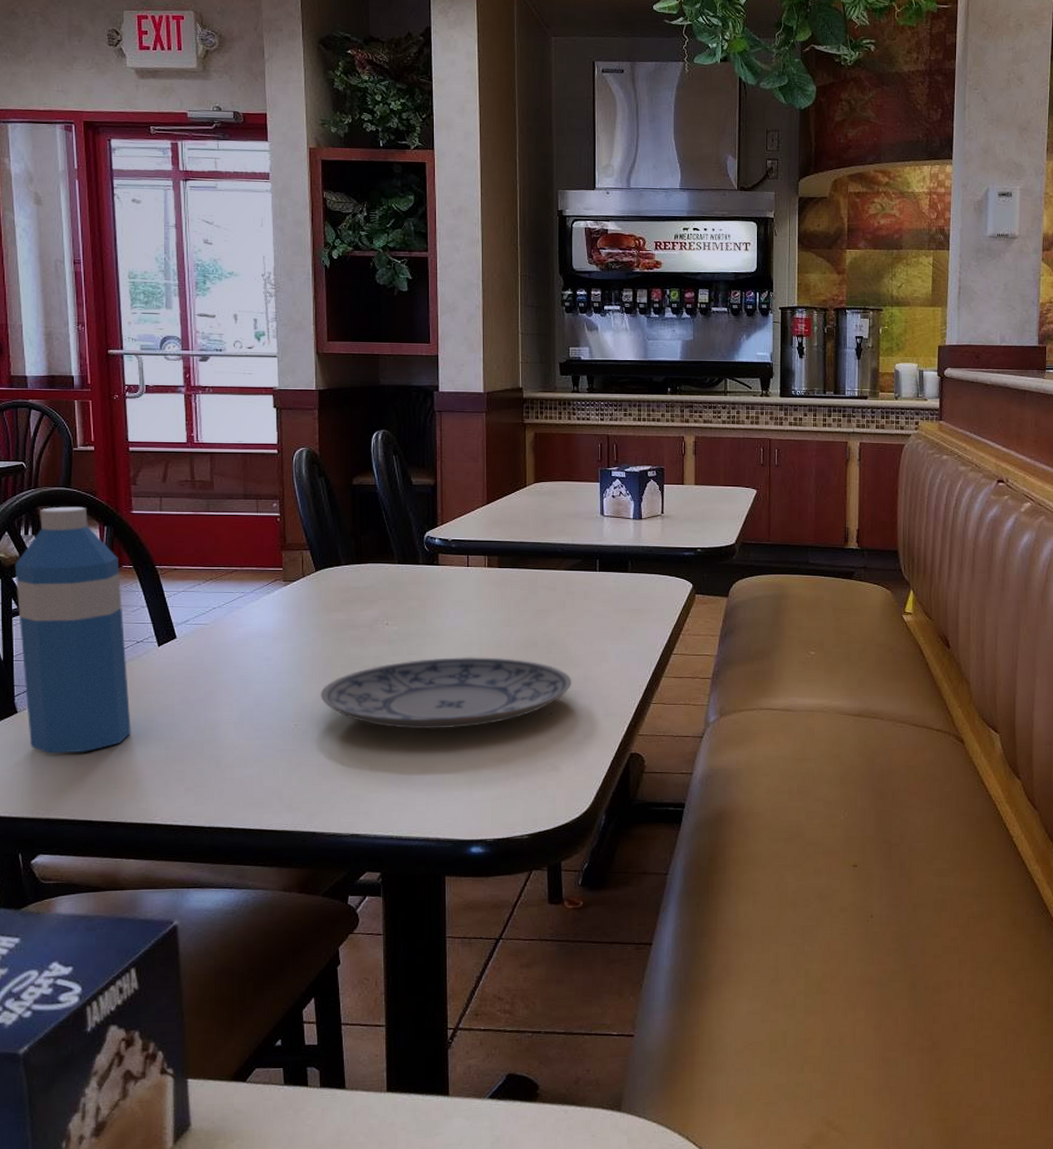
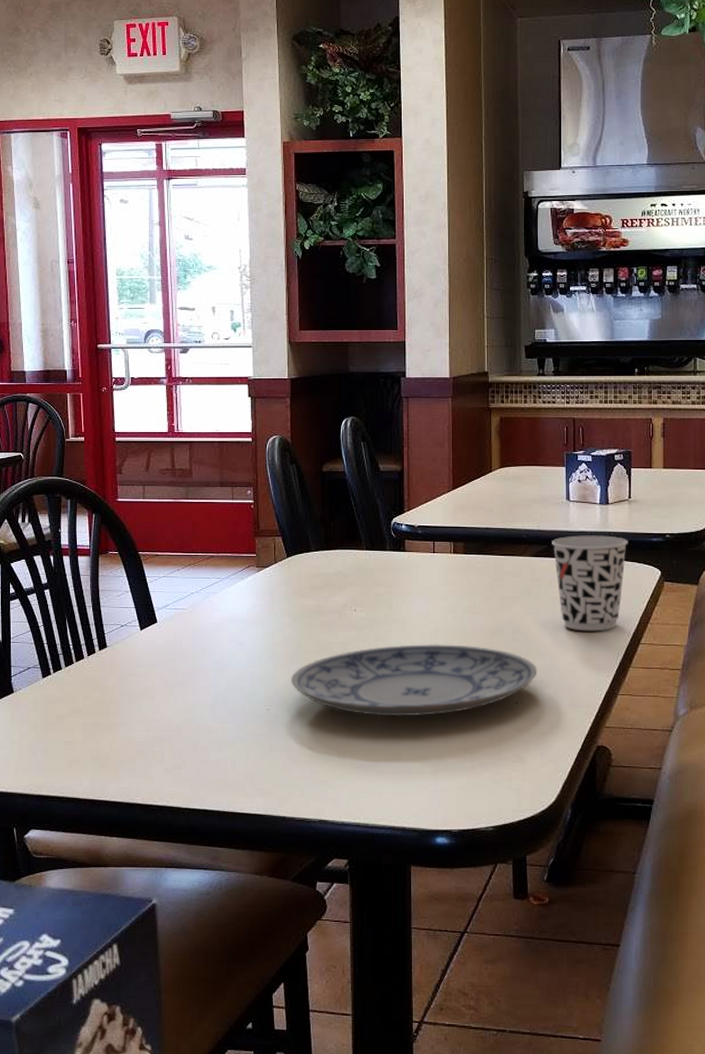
water bottle: present [14,506,131,754] -> none [12,495,115,732]
cup: none [586,549,661,643] -> present [552,535,628,631]

